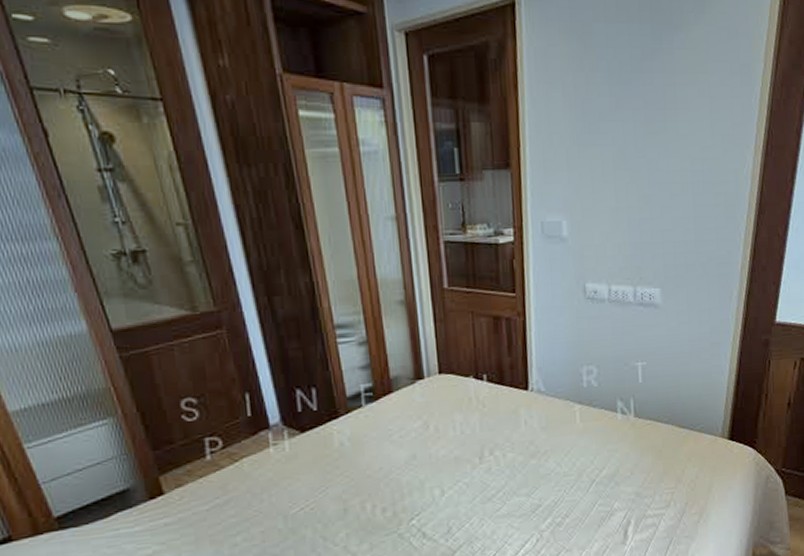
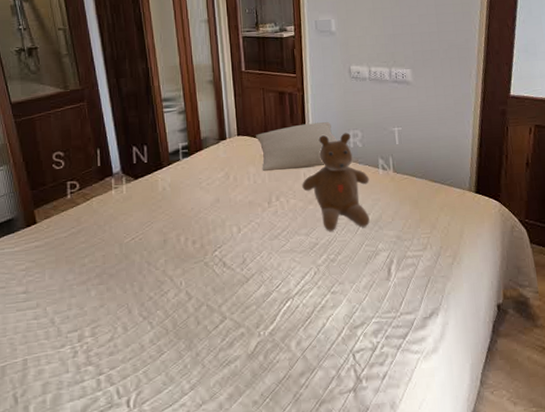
pillow: none [463,355,587,420] -> present [256,122,354,172]
stuffed bear: none [522,368,606,490] -> present [302,132,370,231]

